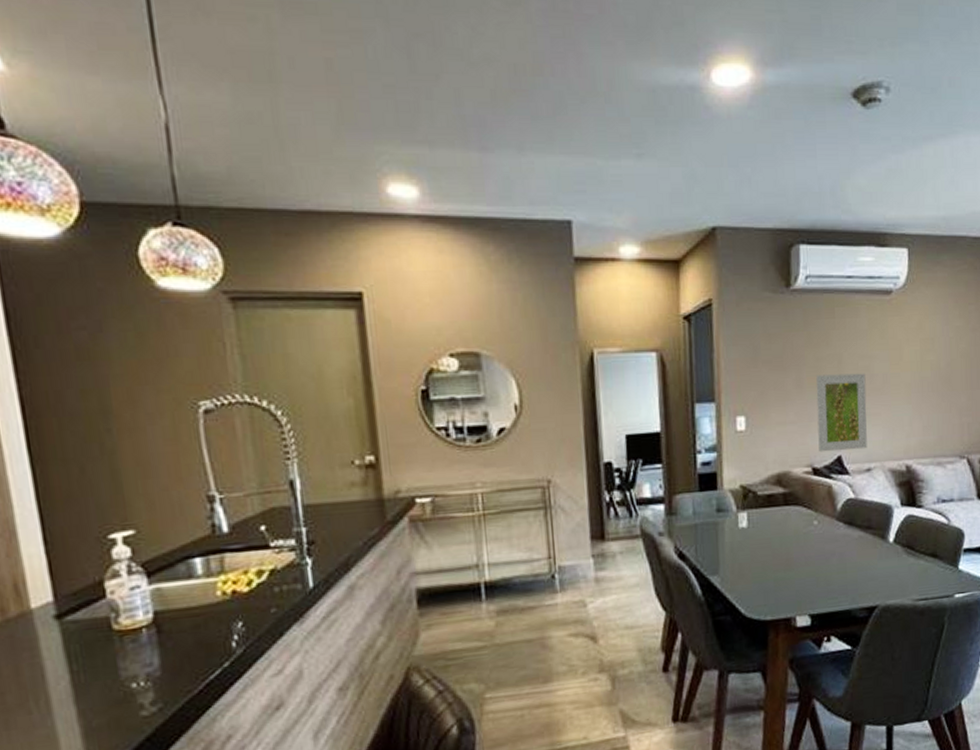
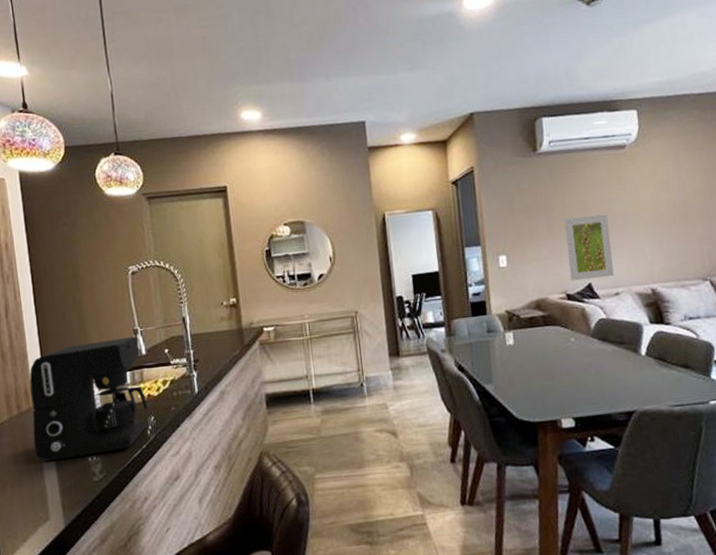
coffee maker: none [21,506,232,691] -> present [29,337,148,461]

